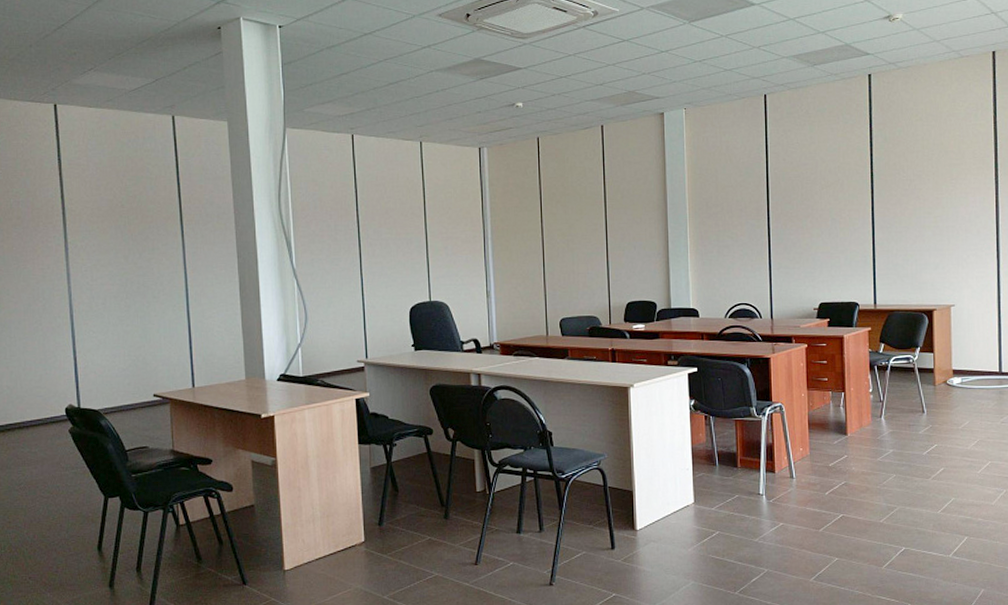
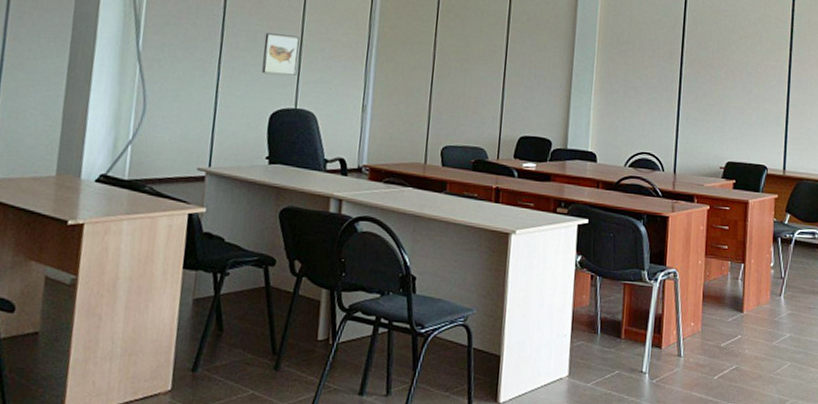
wall art: none [395,239,427,275] -> present [261,33,300,76]

